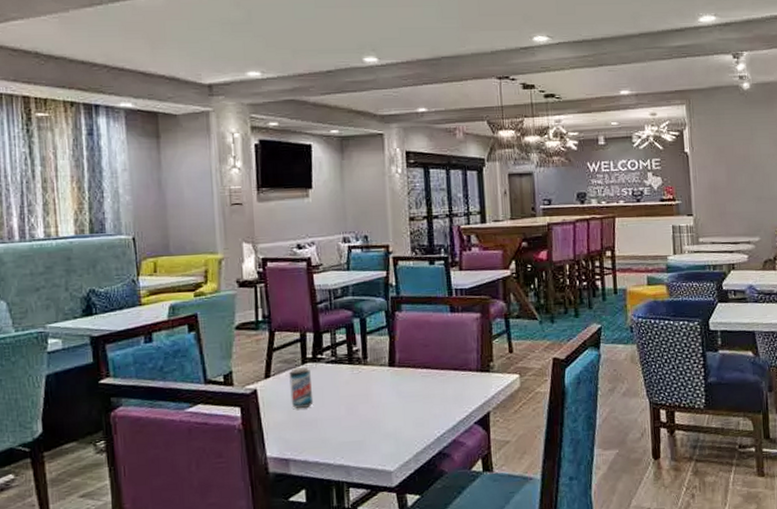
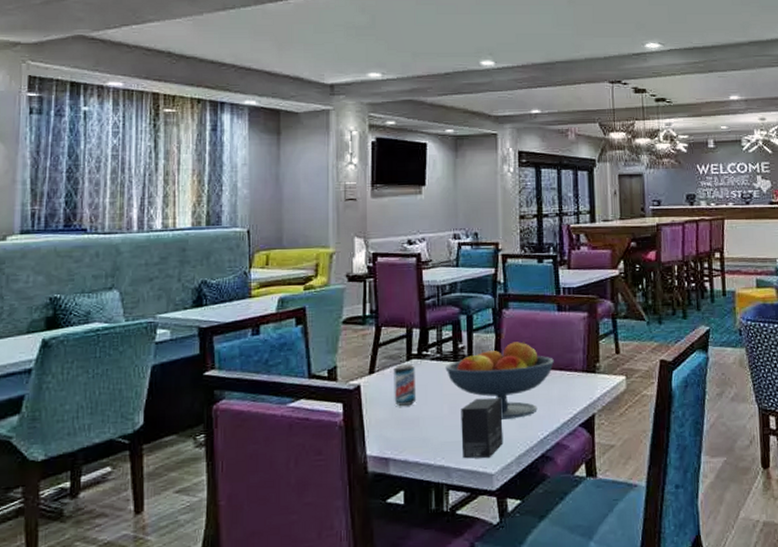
fruit bowl: none [341,341,448,419] -> present [445,340,554,419]
small box: none [358,398,401,458] -> present [461,397,503,459]

